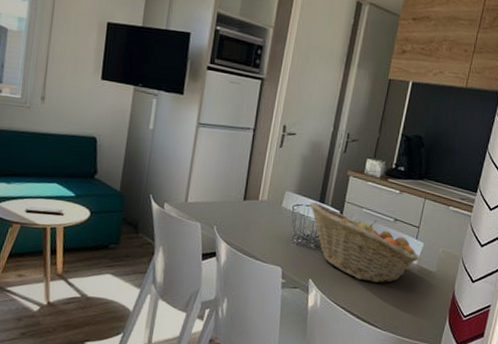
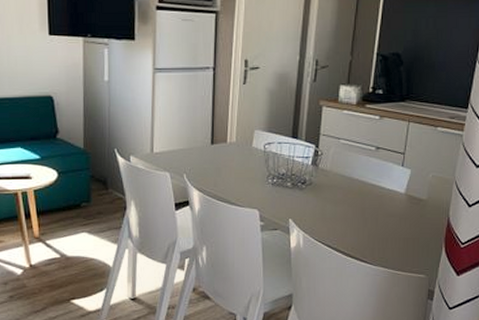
fruit basket: present [309,202,420,284] -> none [281,139,408,217]

